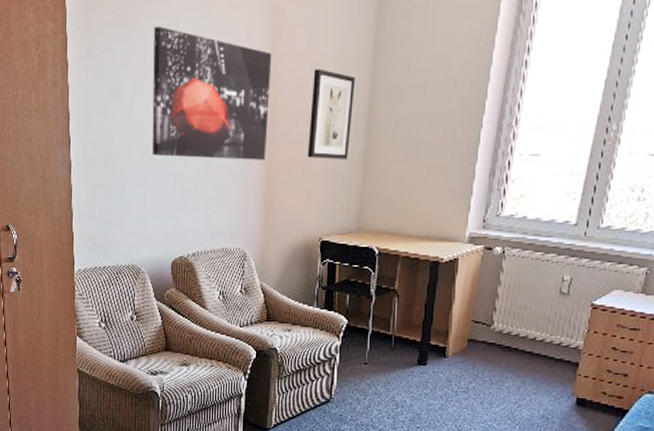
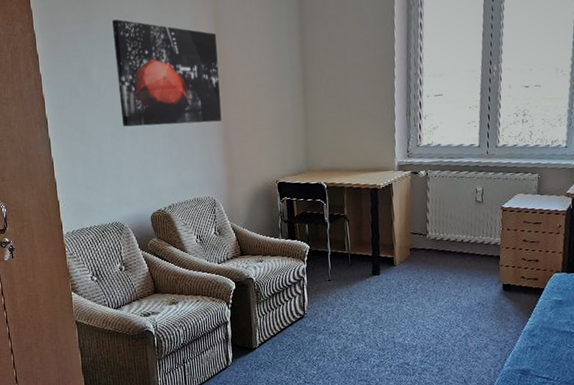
wall art: present [307,68,356,159] -> none [252,42,291,116]

